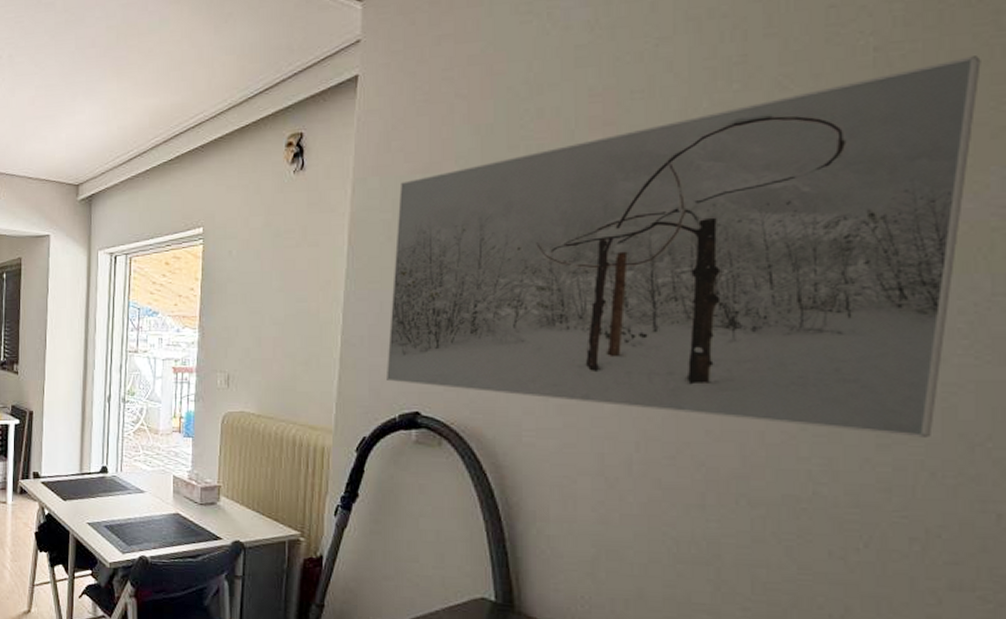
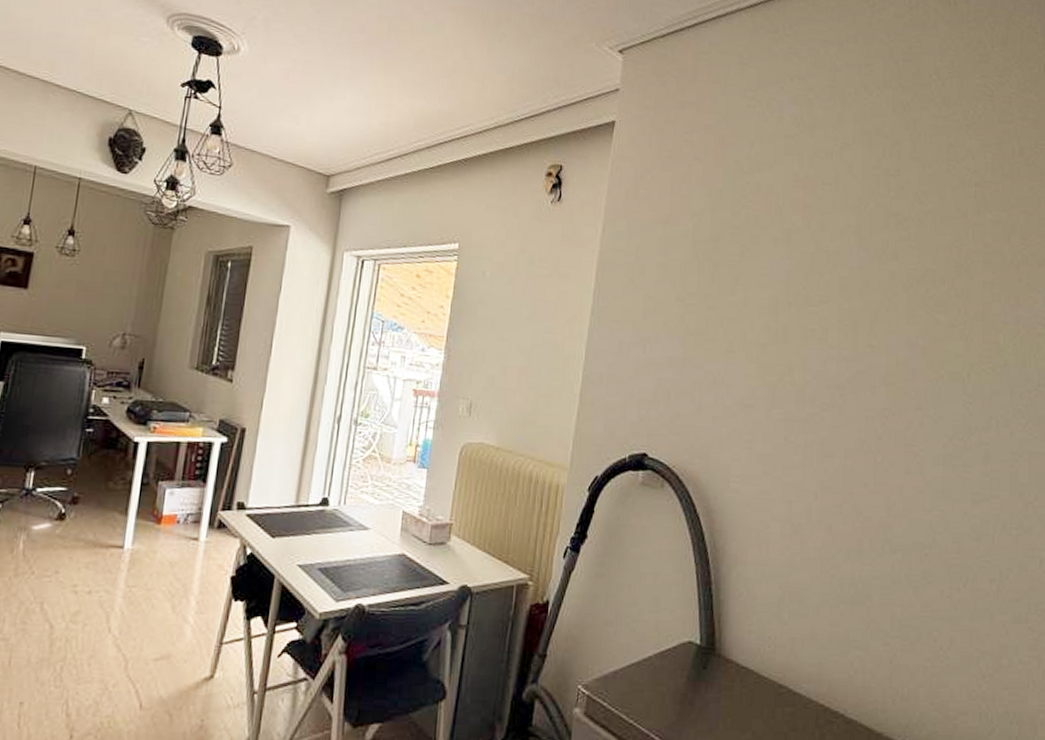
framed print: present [387,55,981,438] -> none [620,202,1033,496]

